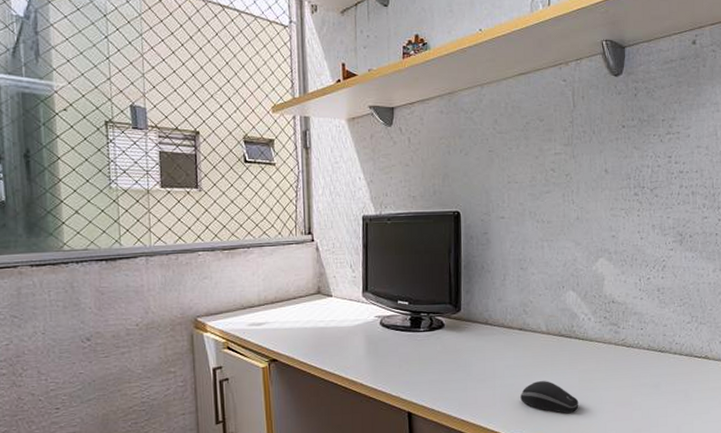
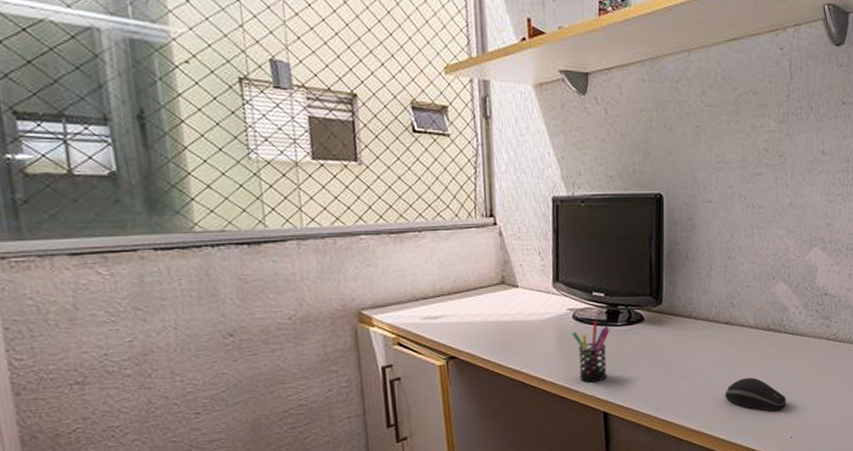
pen holder: none [379,327,414,384] -> present [572,321,610,383]

